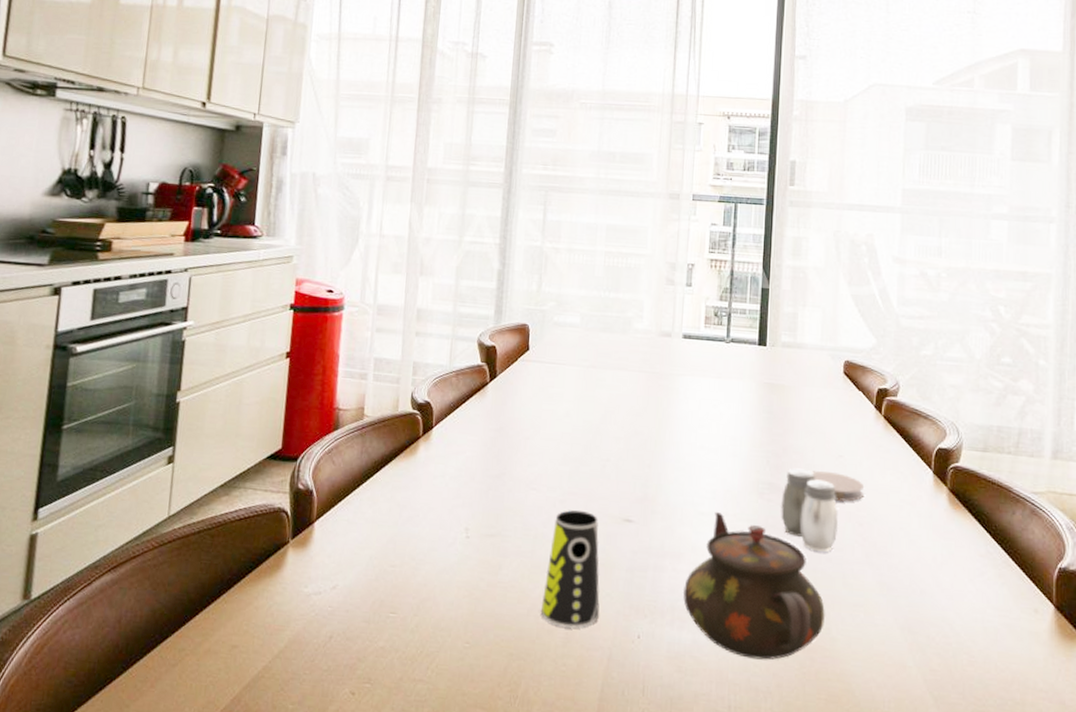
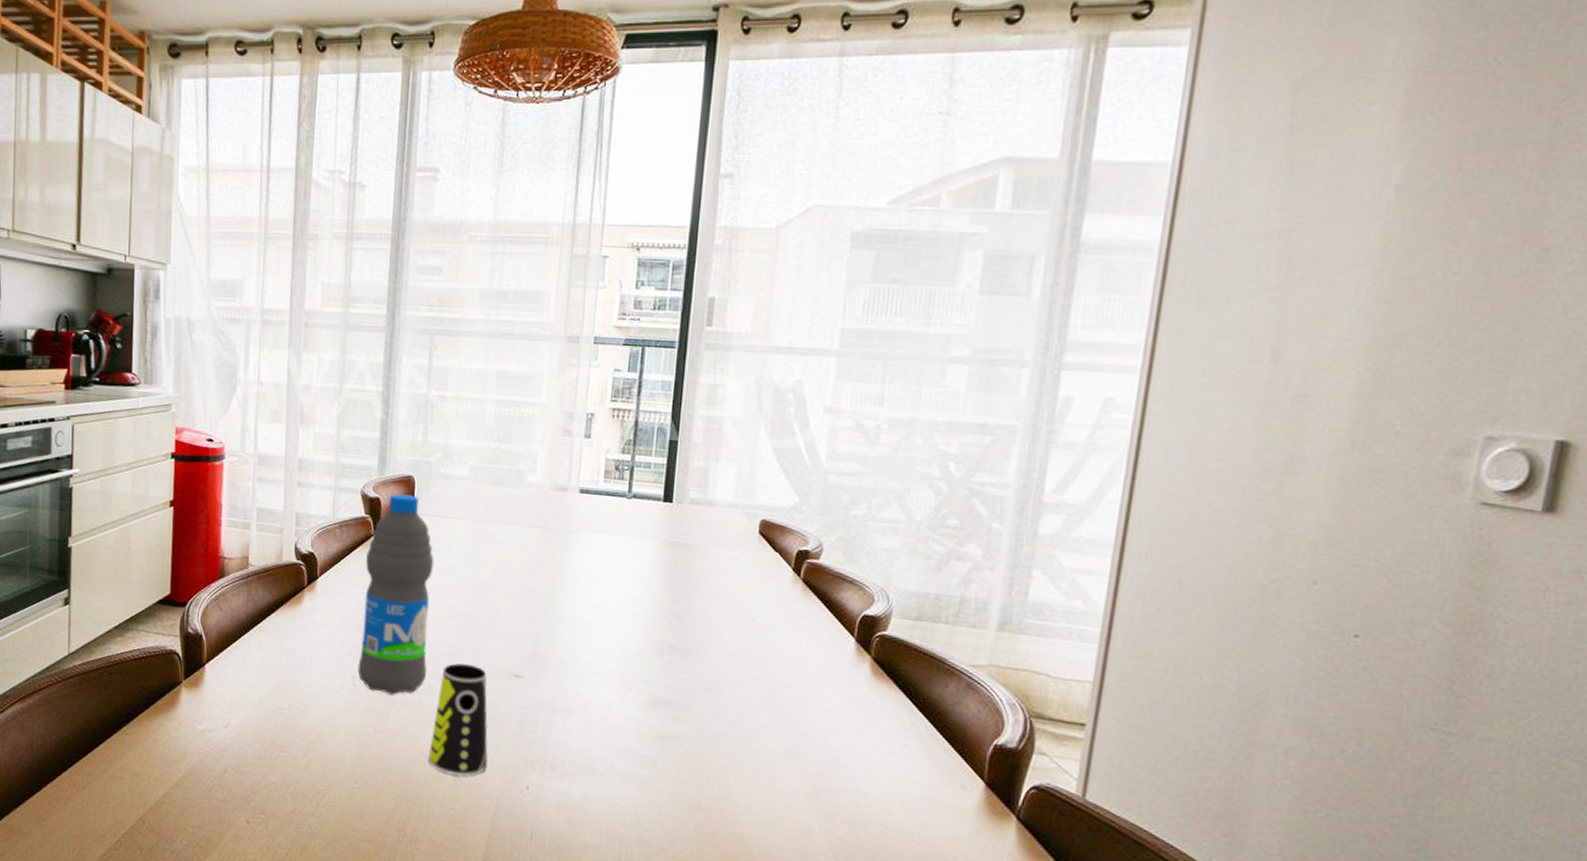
water bottle: none [471,342,548,546] -> present [357,494,434,695]
teapot: present [682,512,826,660] -> none [573,671,726,818]
salt and pepper shaker: present [781,468,839,553] -> none [681,630,745,717]
coaster: present [811,471,864,503] -> none [717,634,775,668]

